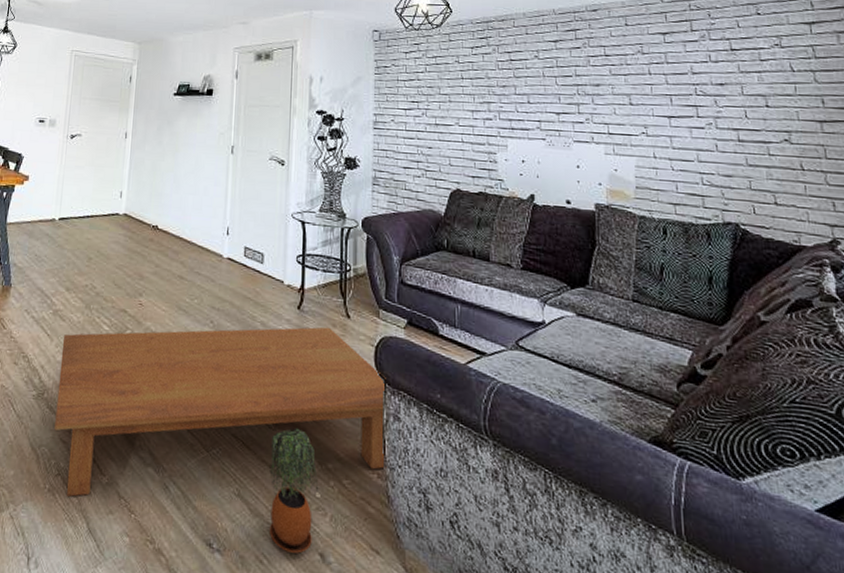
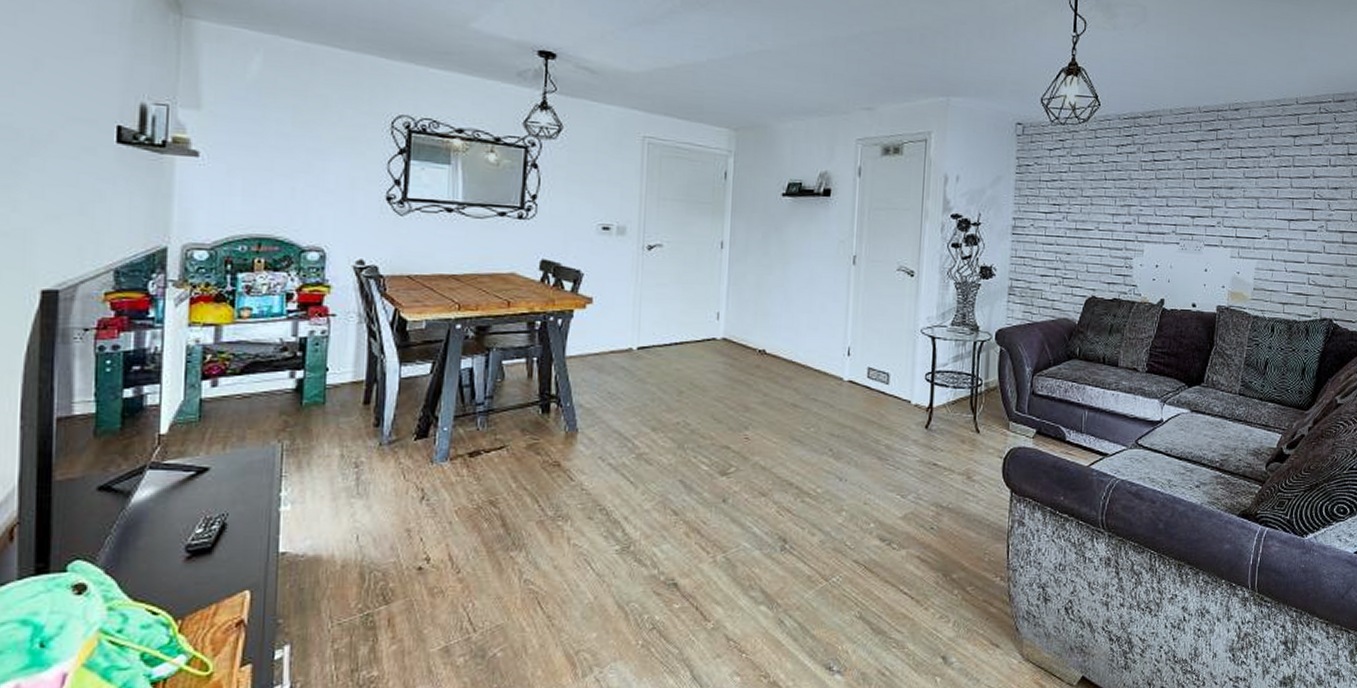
coffee table: present [54,327,387,497] -> none [645,444,1013,648]
potted plant: present [269,428,319,554] -> none [891,545,943,661]

